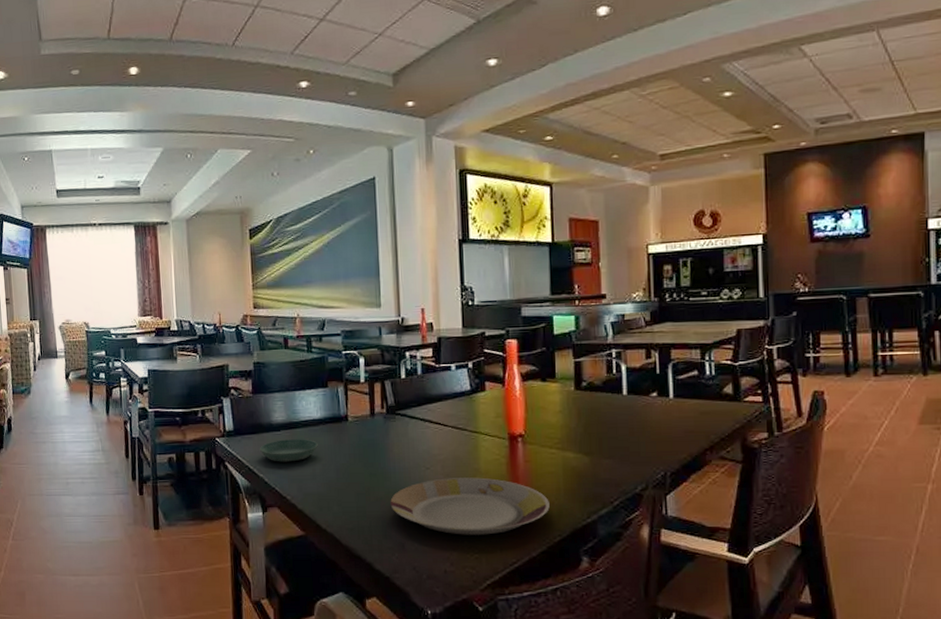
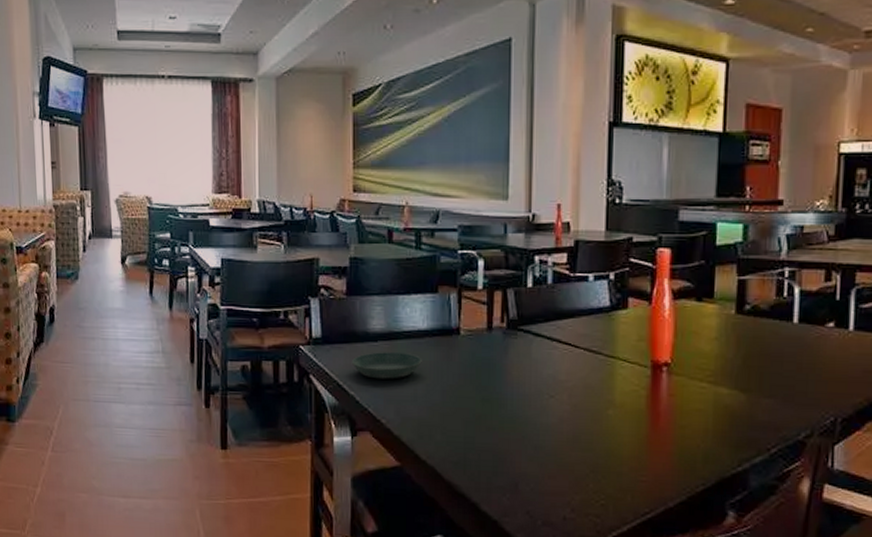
plate: present [390,477,550,535] -> none [504,409,694,479]

